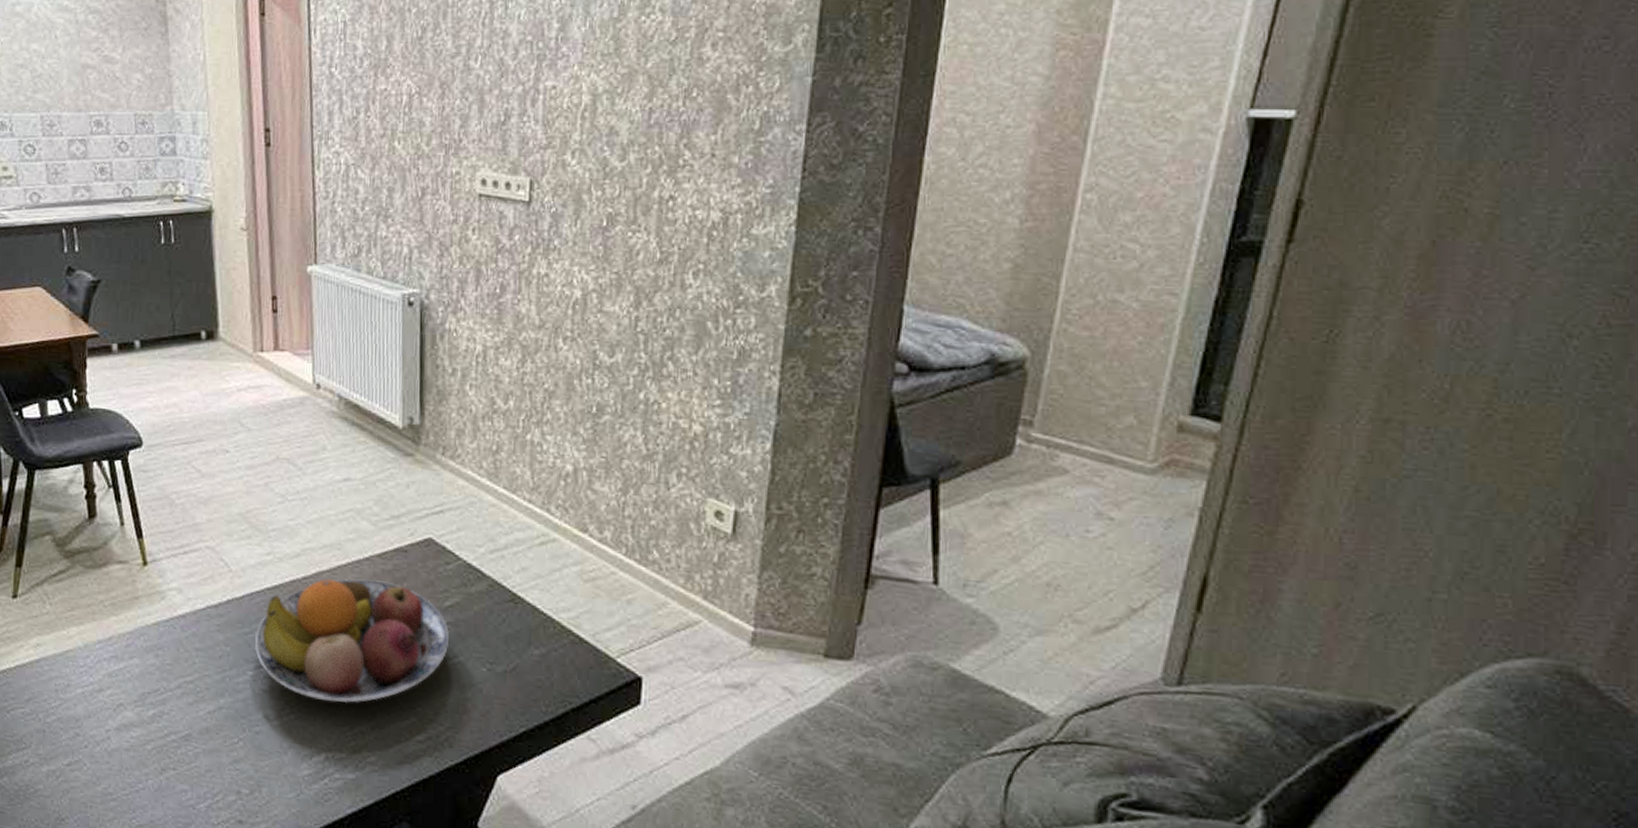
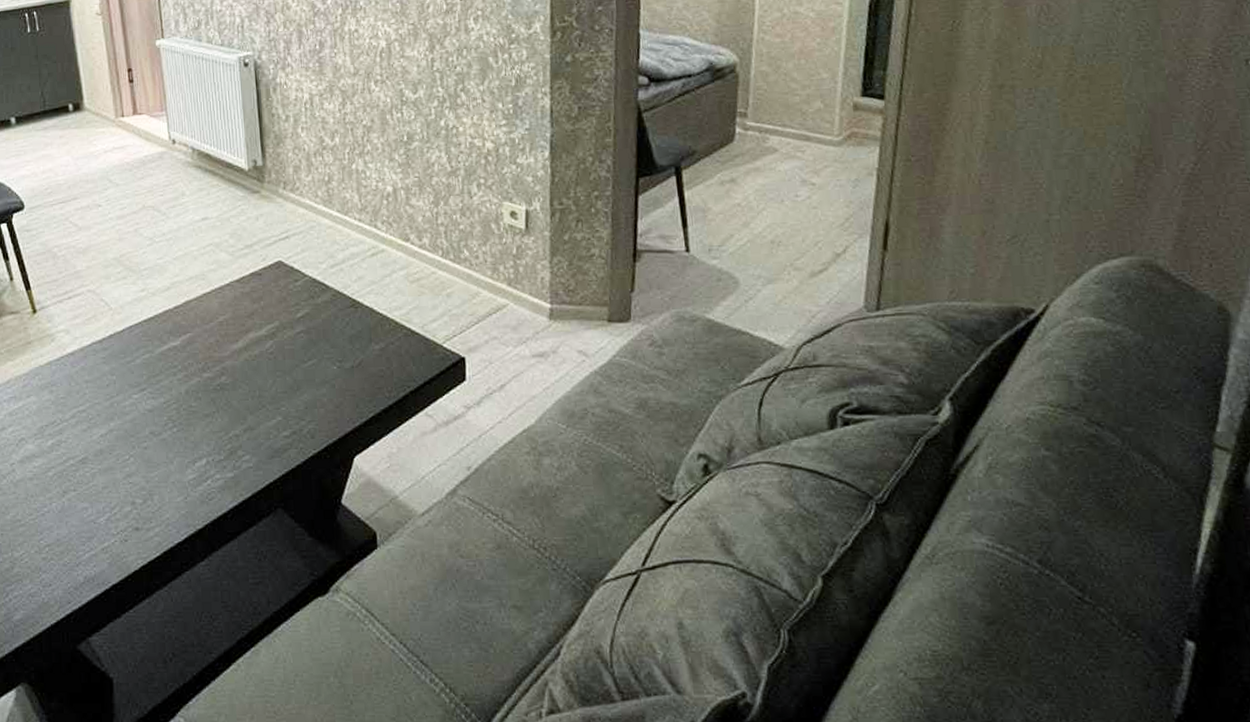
fruit bowl: present [255,578,450,704] -> none [137,301,304,413]

